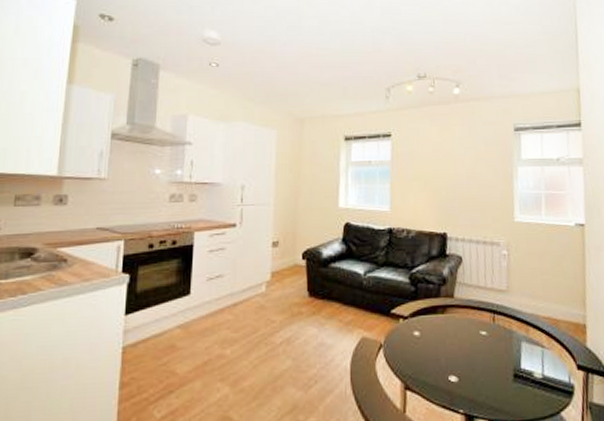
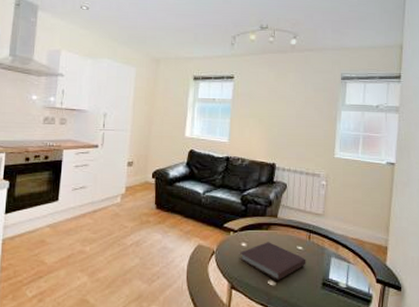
notebook: none [411,328,493,376] -> present [239,242,306,281]

